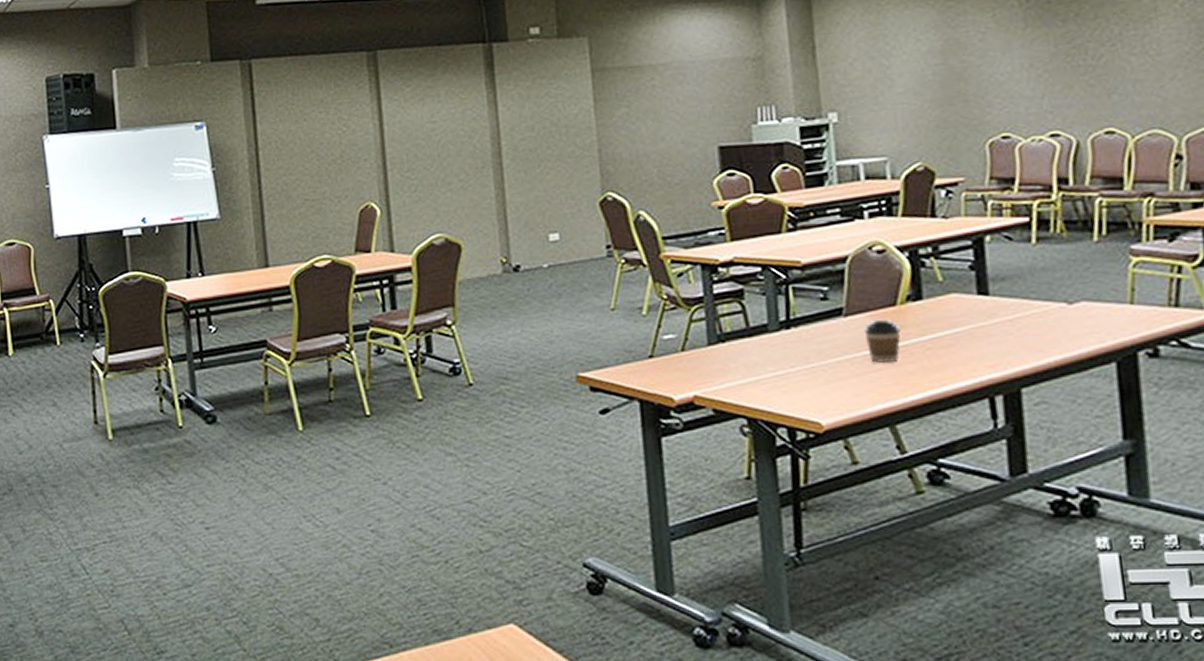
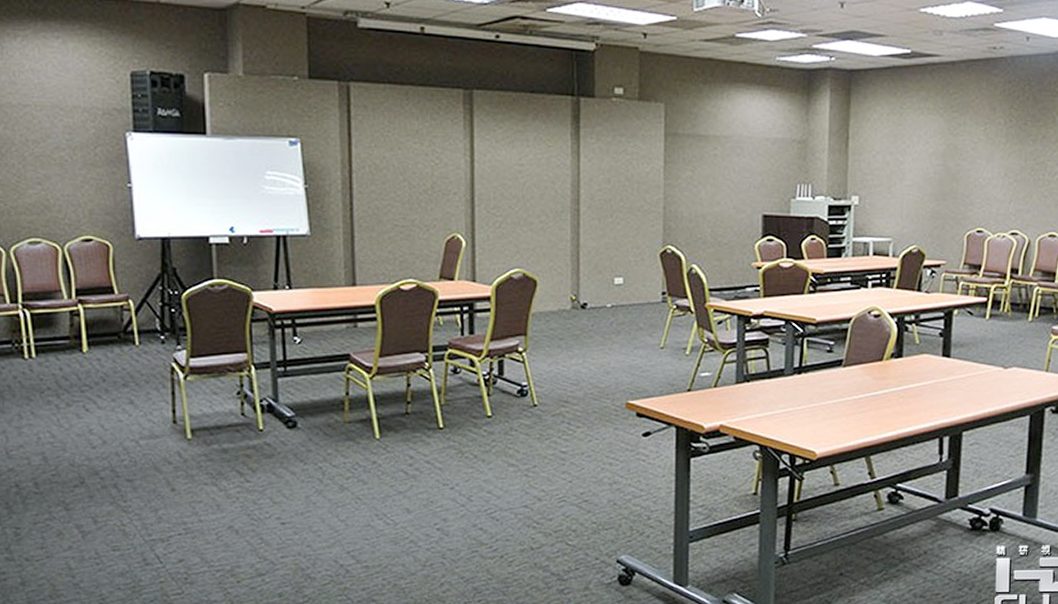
coffee cup: present [863,319,901,363] -> none [856,371,883,406]

